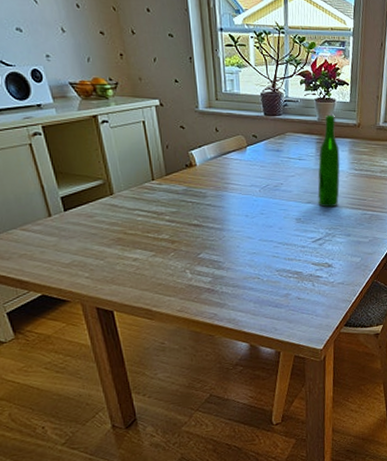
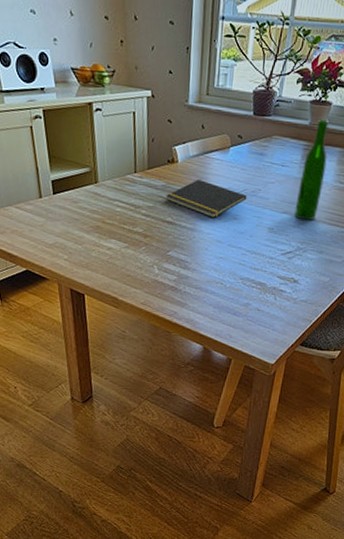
notepad: none [189,179,271,215] -> present [166,179,247,218]

